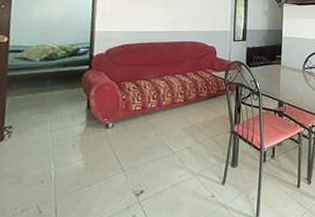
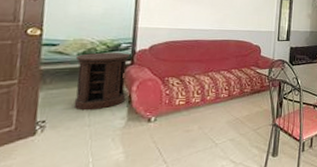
side table: none [37,58,89,116] -> present [73,52,131,111]

